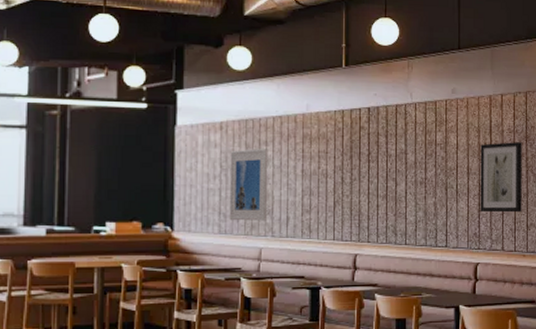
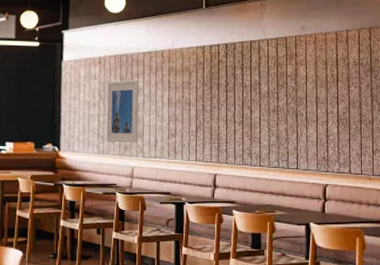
wall art: present [480,142,522,213] -> none [328,74,368,139]

